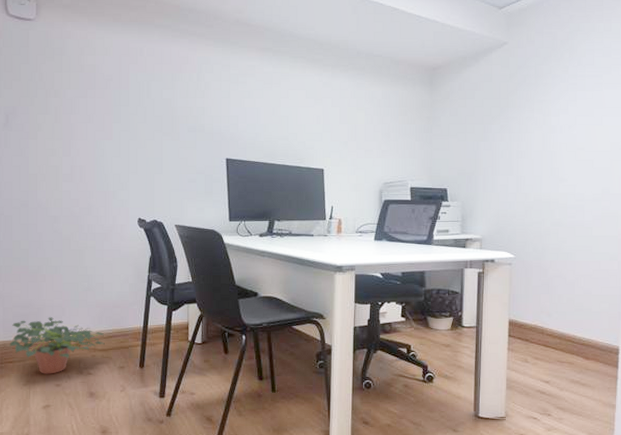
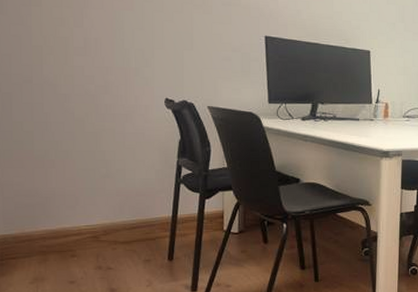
potted plant: present [9,317,105,374] -> none [11,207,127,271]

